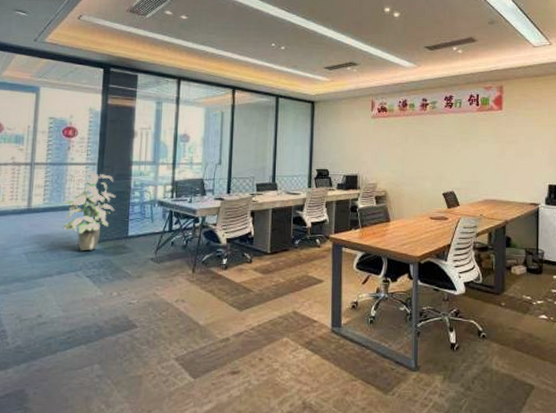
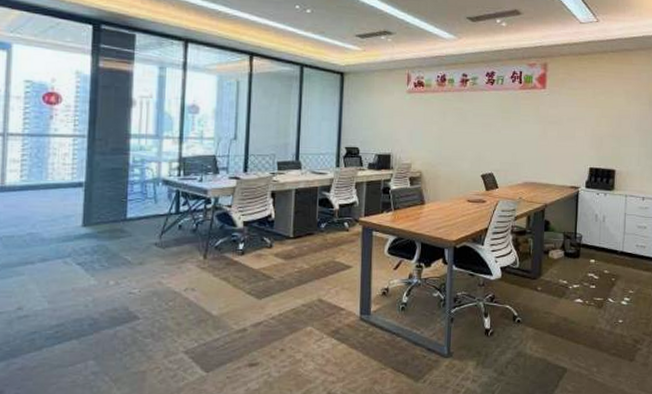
indoor plant: present [62,169,116,252] -> none [45,142,111,236]

